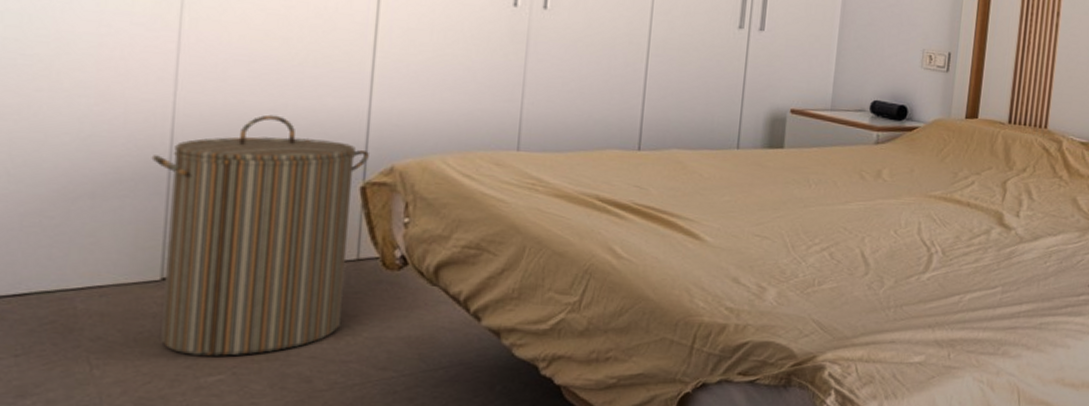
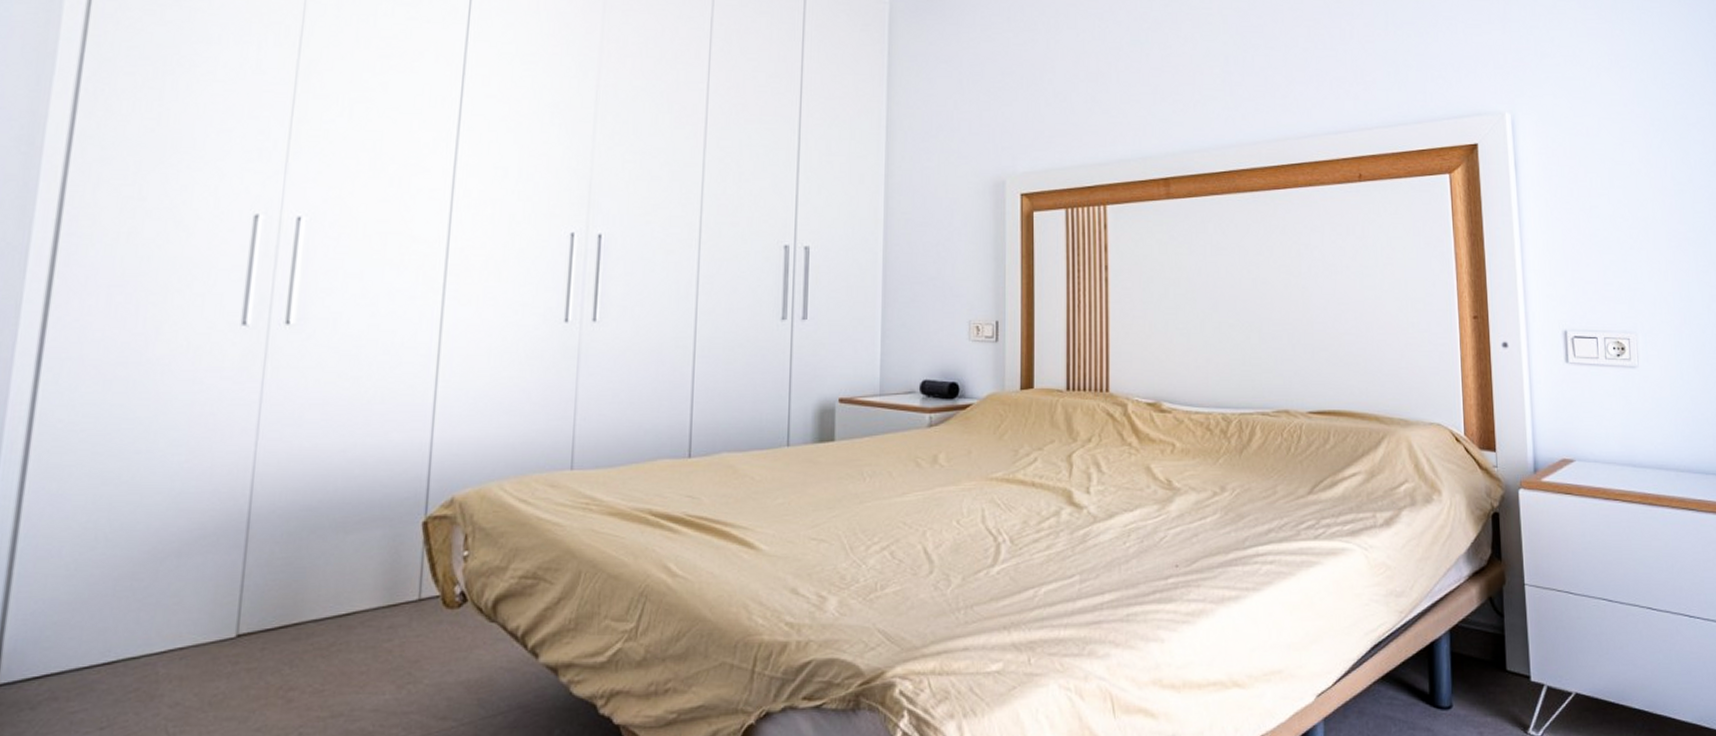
laundry hamper: present [151,114,369,356] -> none [232,455,431,716]

